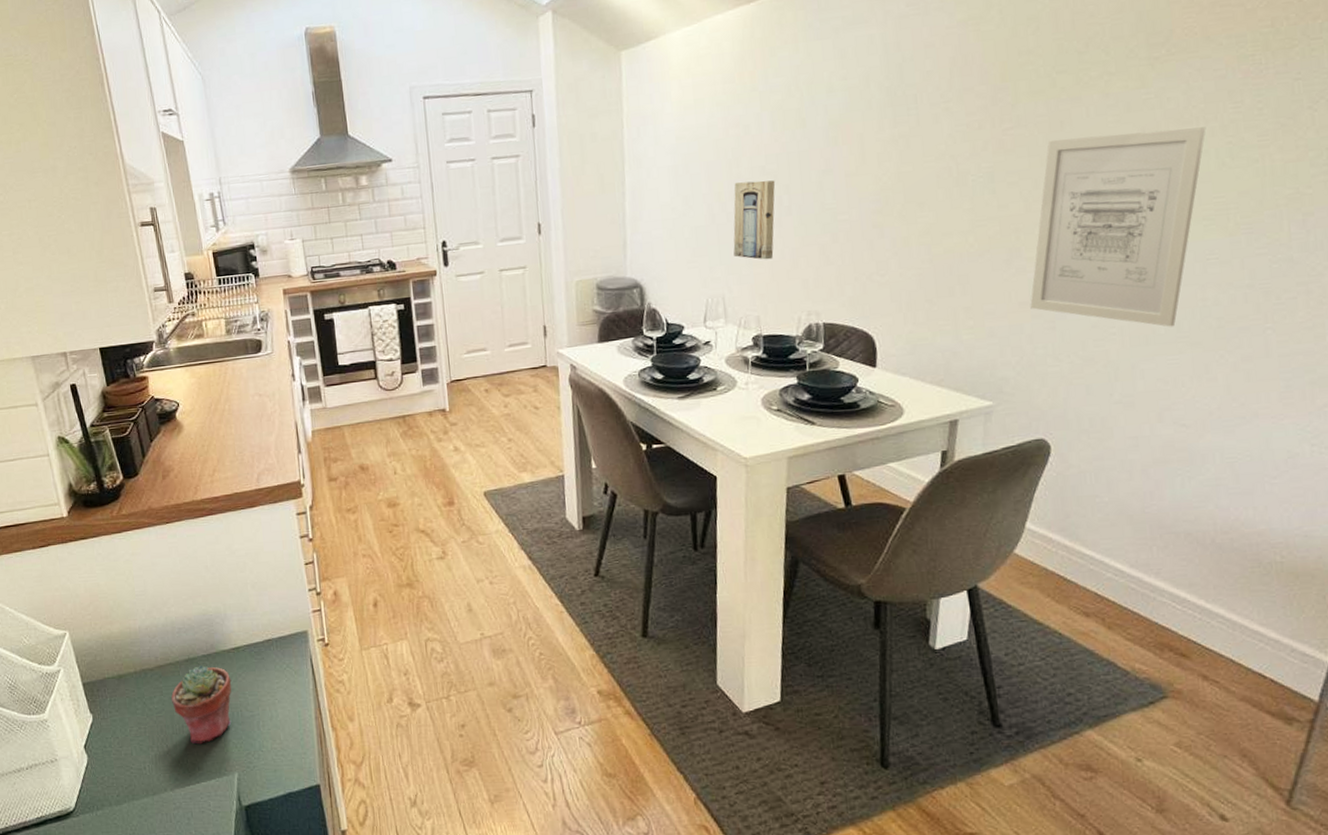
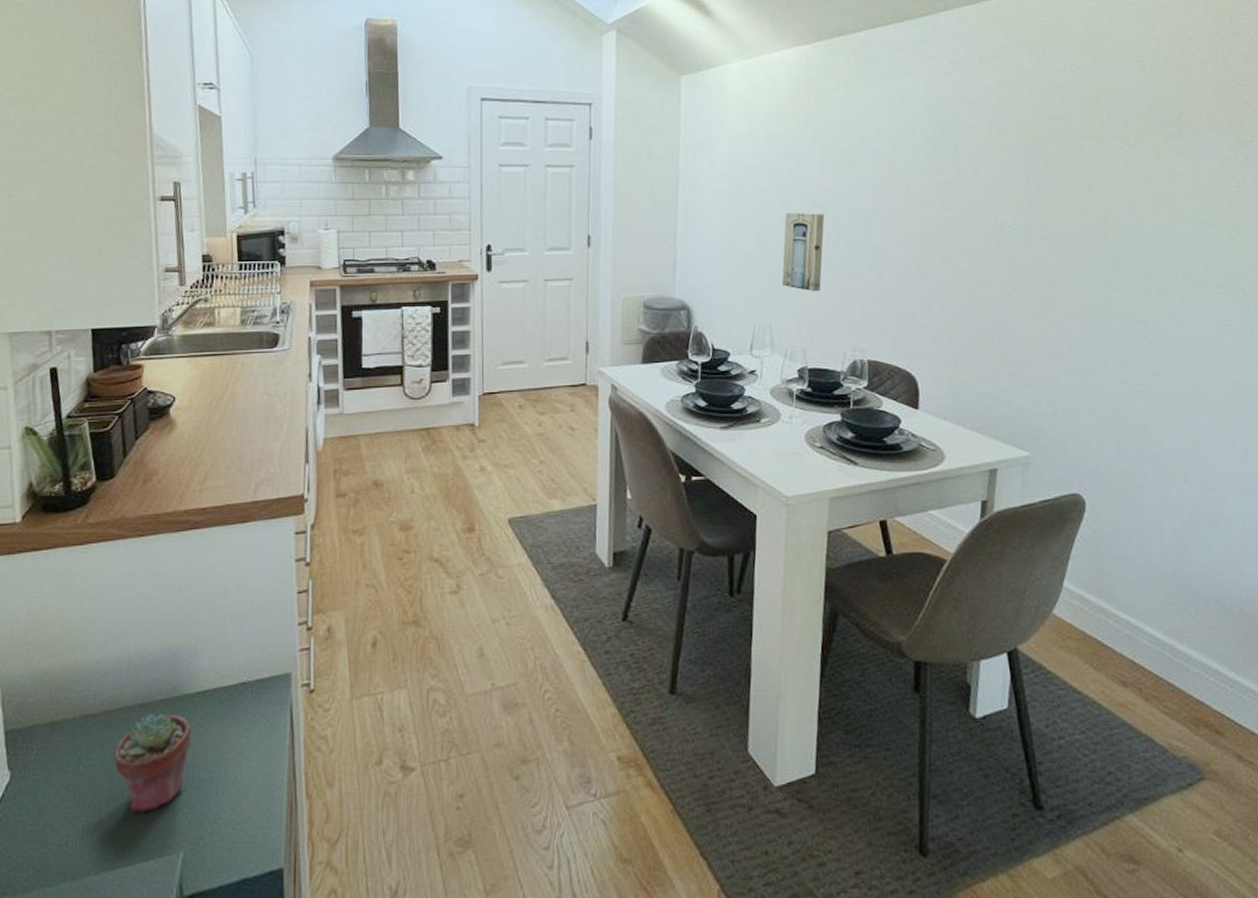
wall art: present [1030,127,1206,327] -> none [1063,200,1215,389]

